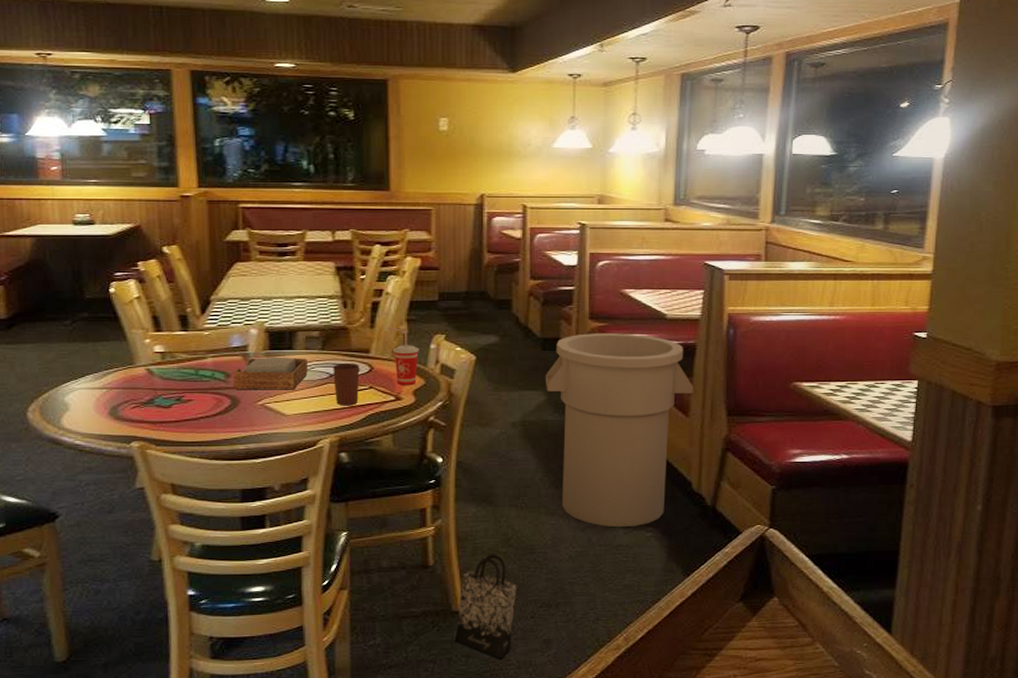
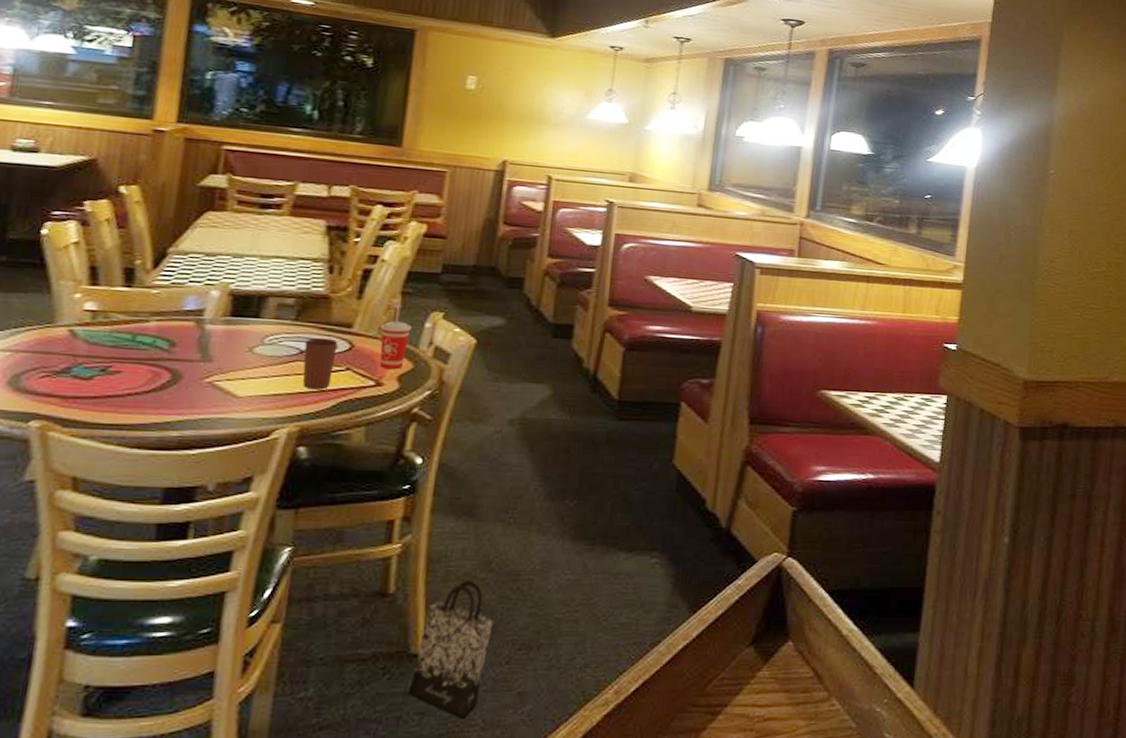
napkin holder: present [233,356,309,390] -> none [178,324,276,367]
trash can: present [545,333,693,528] -> none [552,322,715,552]

